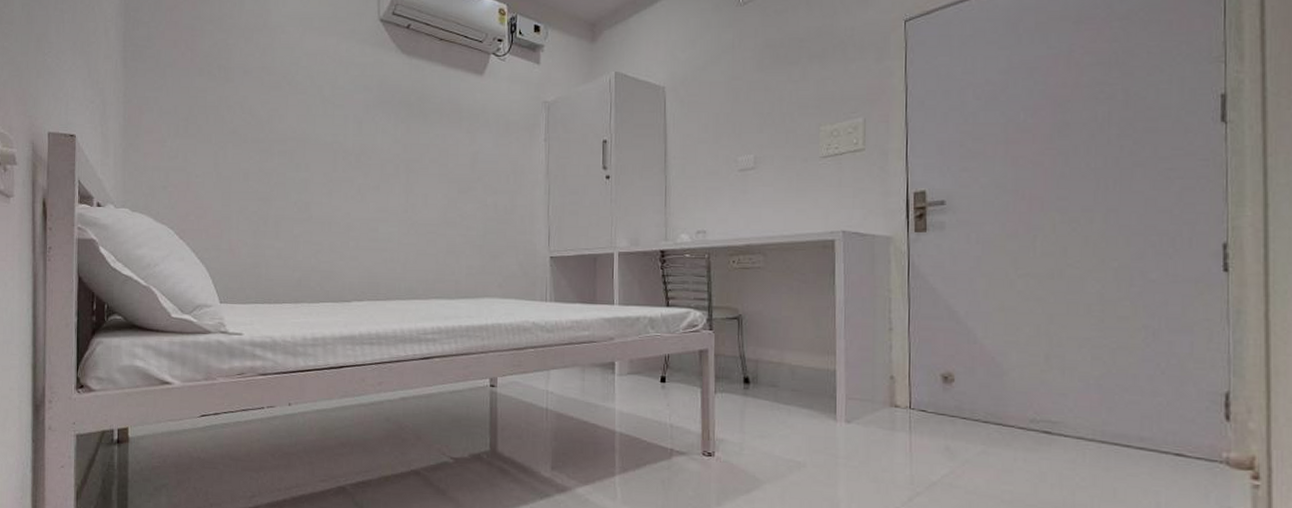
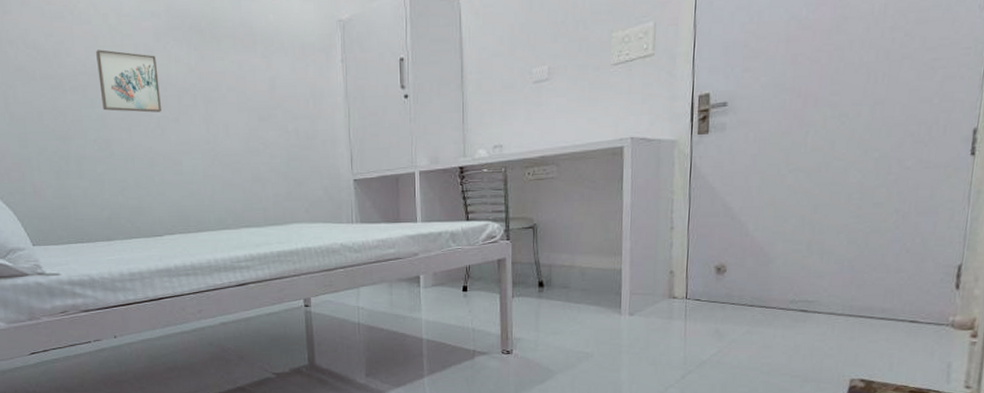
wall art: none [306,118,364,179] -> present [96,49,161,113]

